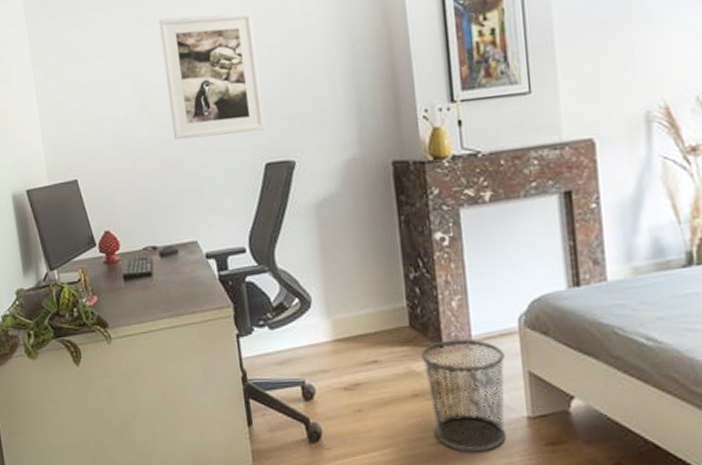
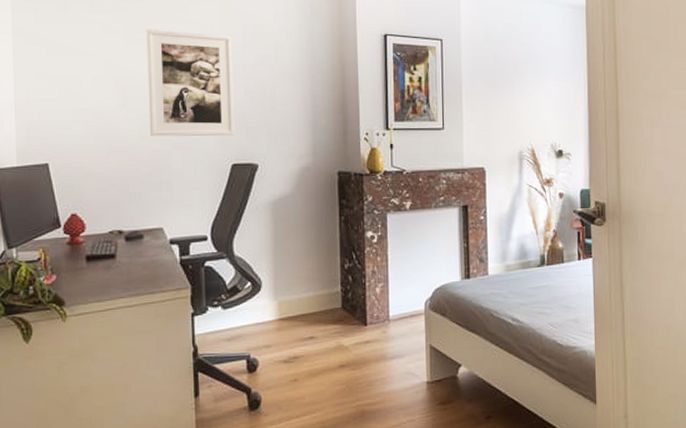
waste bin: present [421,339,507,451] -> none [349,319,413,412]

